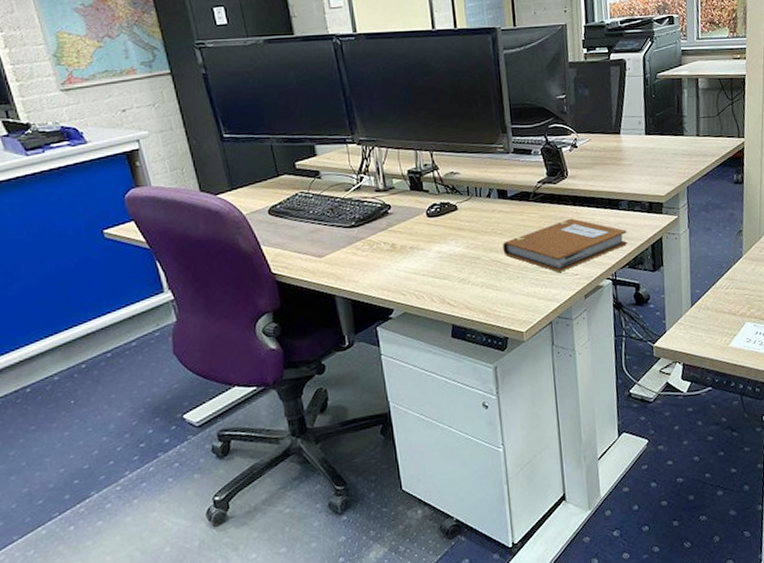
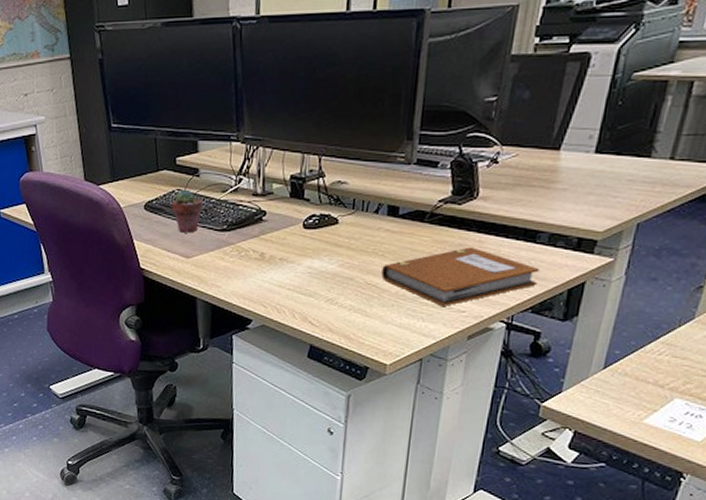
potted succulent: none [296,191,329,233] -> present [171,189,203,233]

